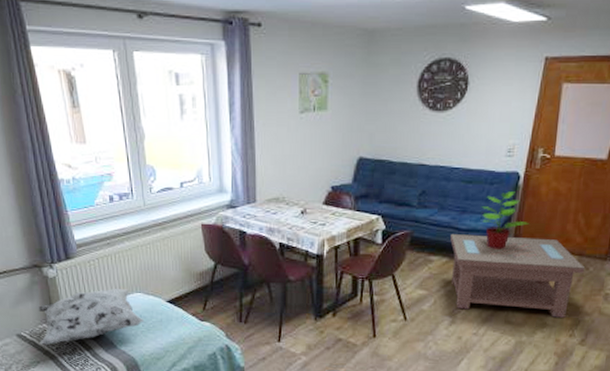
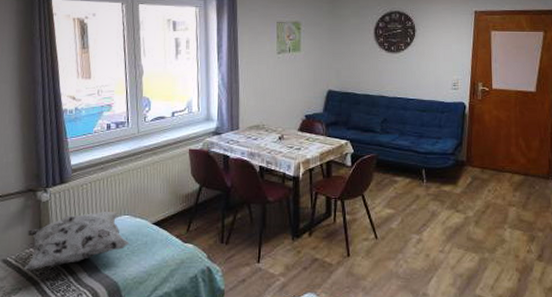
coffee table: present [450,234,586,318] -> none [412,157,532,234]
potted plant: present [481,190,529,249] -> none [436,118,478,170]

